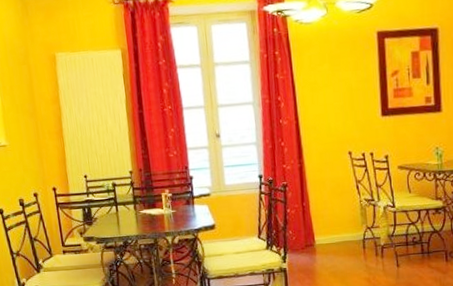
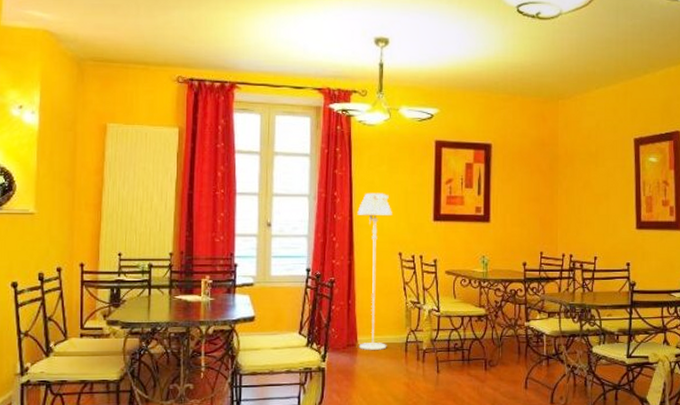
floor lamp: none [303,92,345,249] -> present [357,192,392,350]

